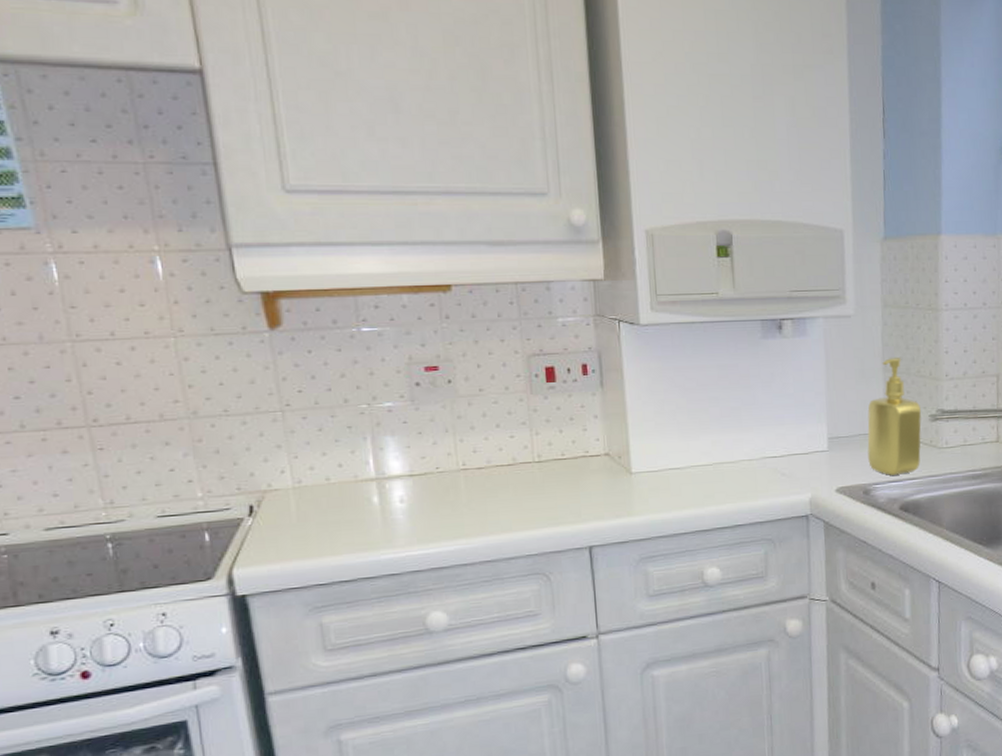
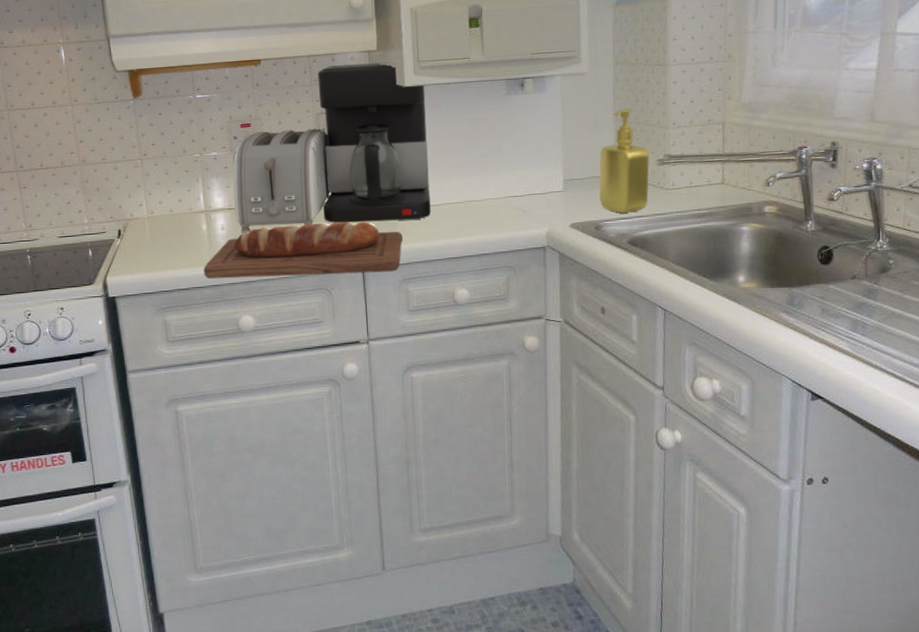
bread loaf: none [374,488,640,567] -> present [203,221,403,279]
toaster: none [414,374,547,506] -> present [232,128,330,233]
coffee maker: none [528,294,674,492] -> present [317,62,431,223]

